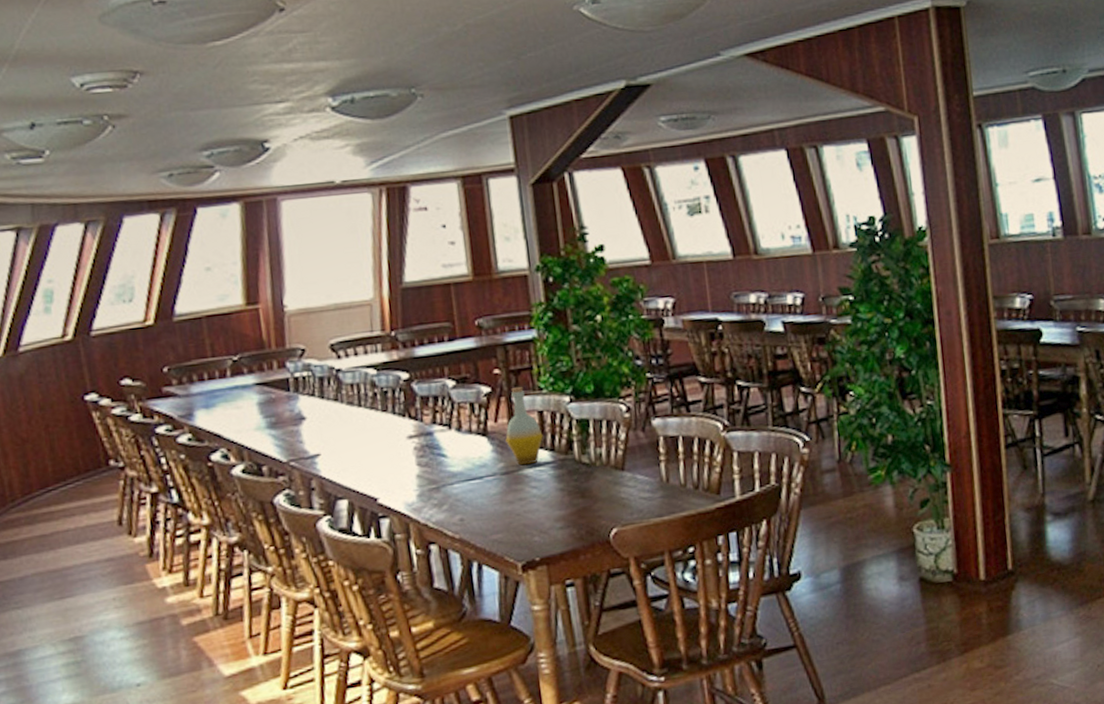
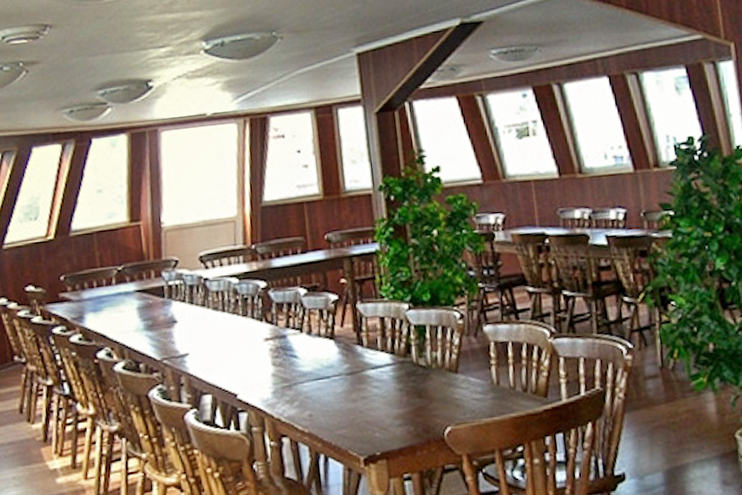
bottle: present [505,387,543,466] -> none [350,295,384,367]

